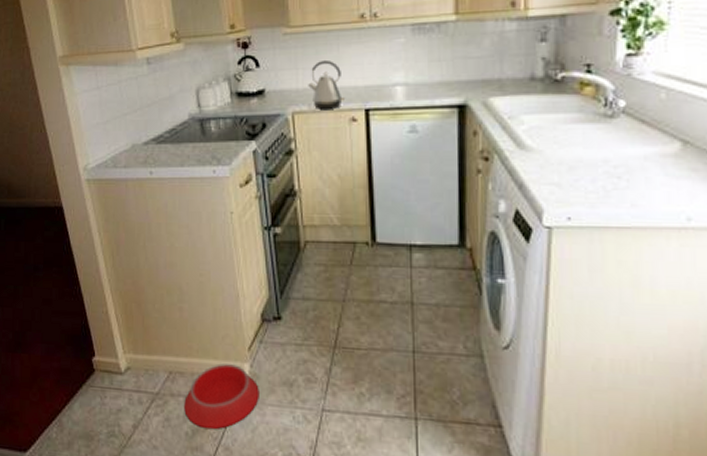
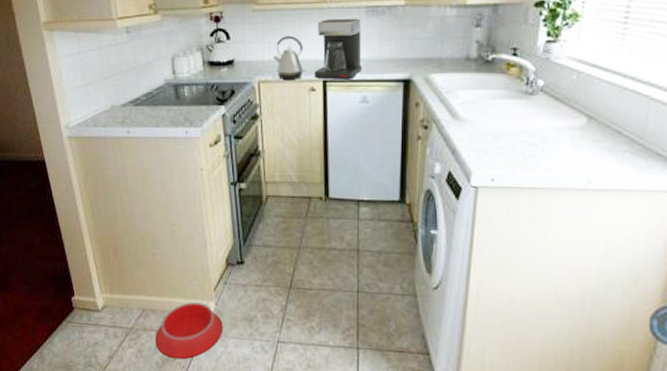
coffee maker: none [355,37,409,108] -> present [314,18,362,80]

